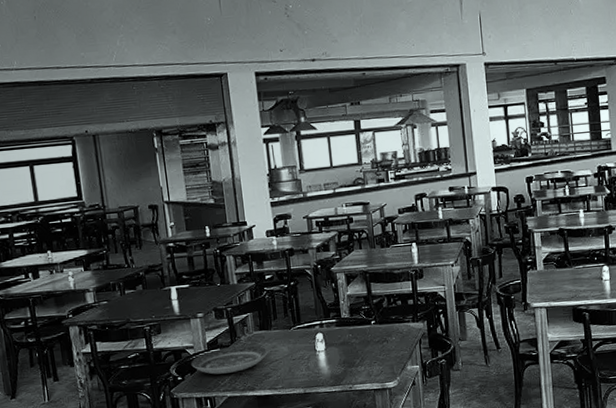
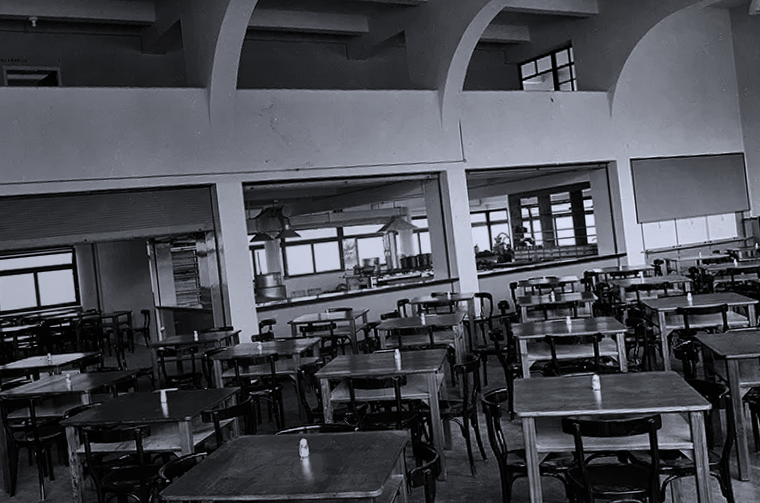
plate: present [191,345,268,375] -> none [178,449,253,478]

